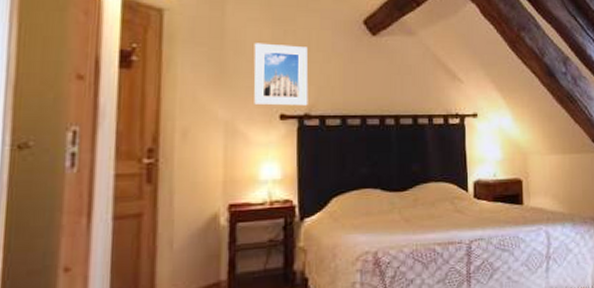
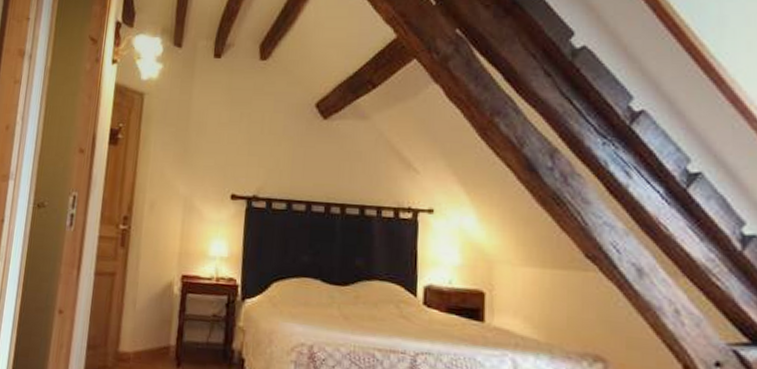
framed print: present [253,43,309,106] -> none [210,125,261,188]

